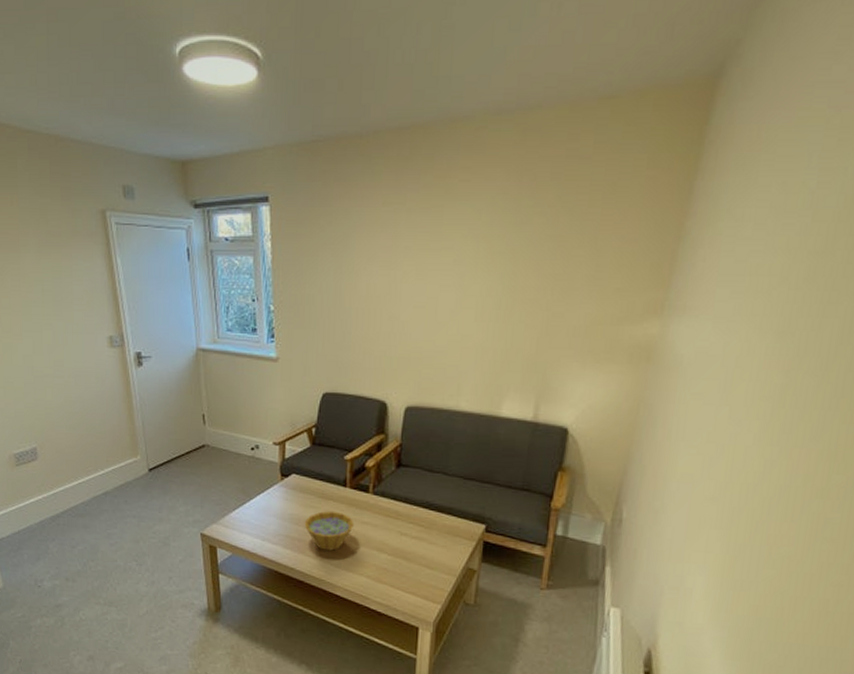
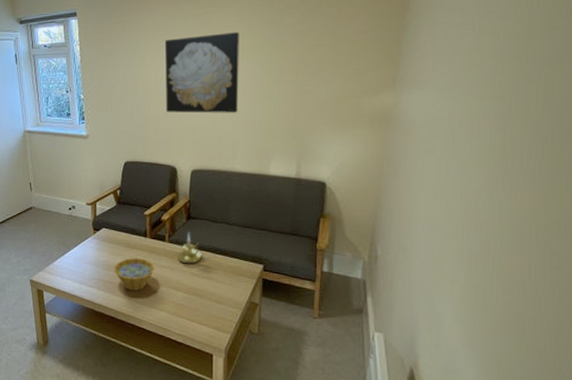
wall art: none [377,234,476,337] -> present [164,32,239,113]
candle holder: none [381,483,412,521] -> present [176,232,202,264]

